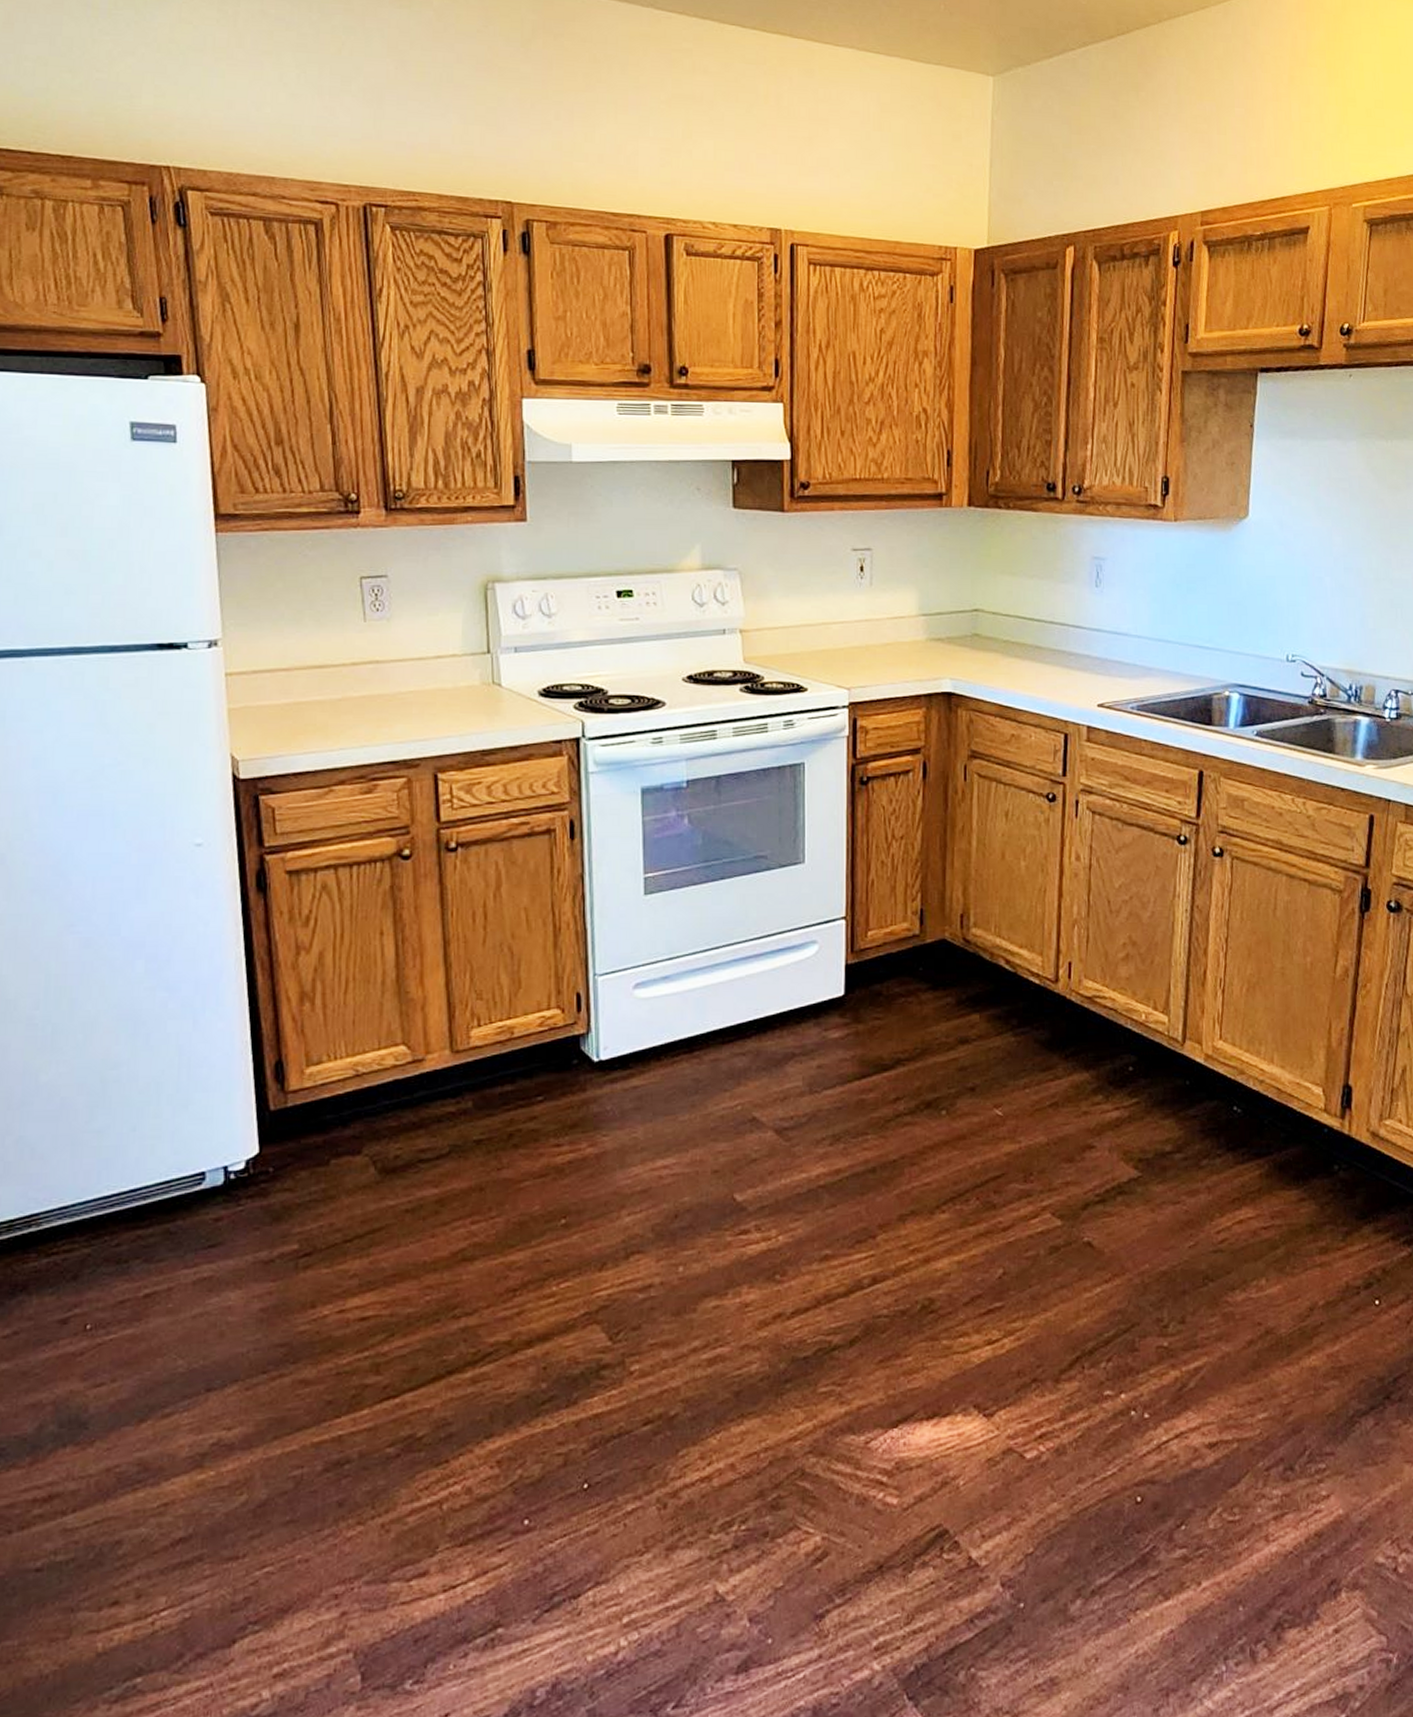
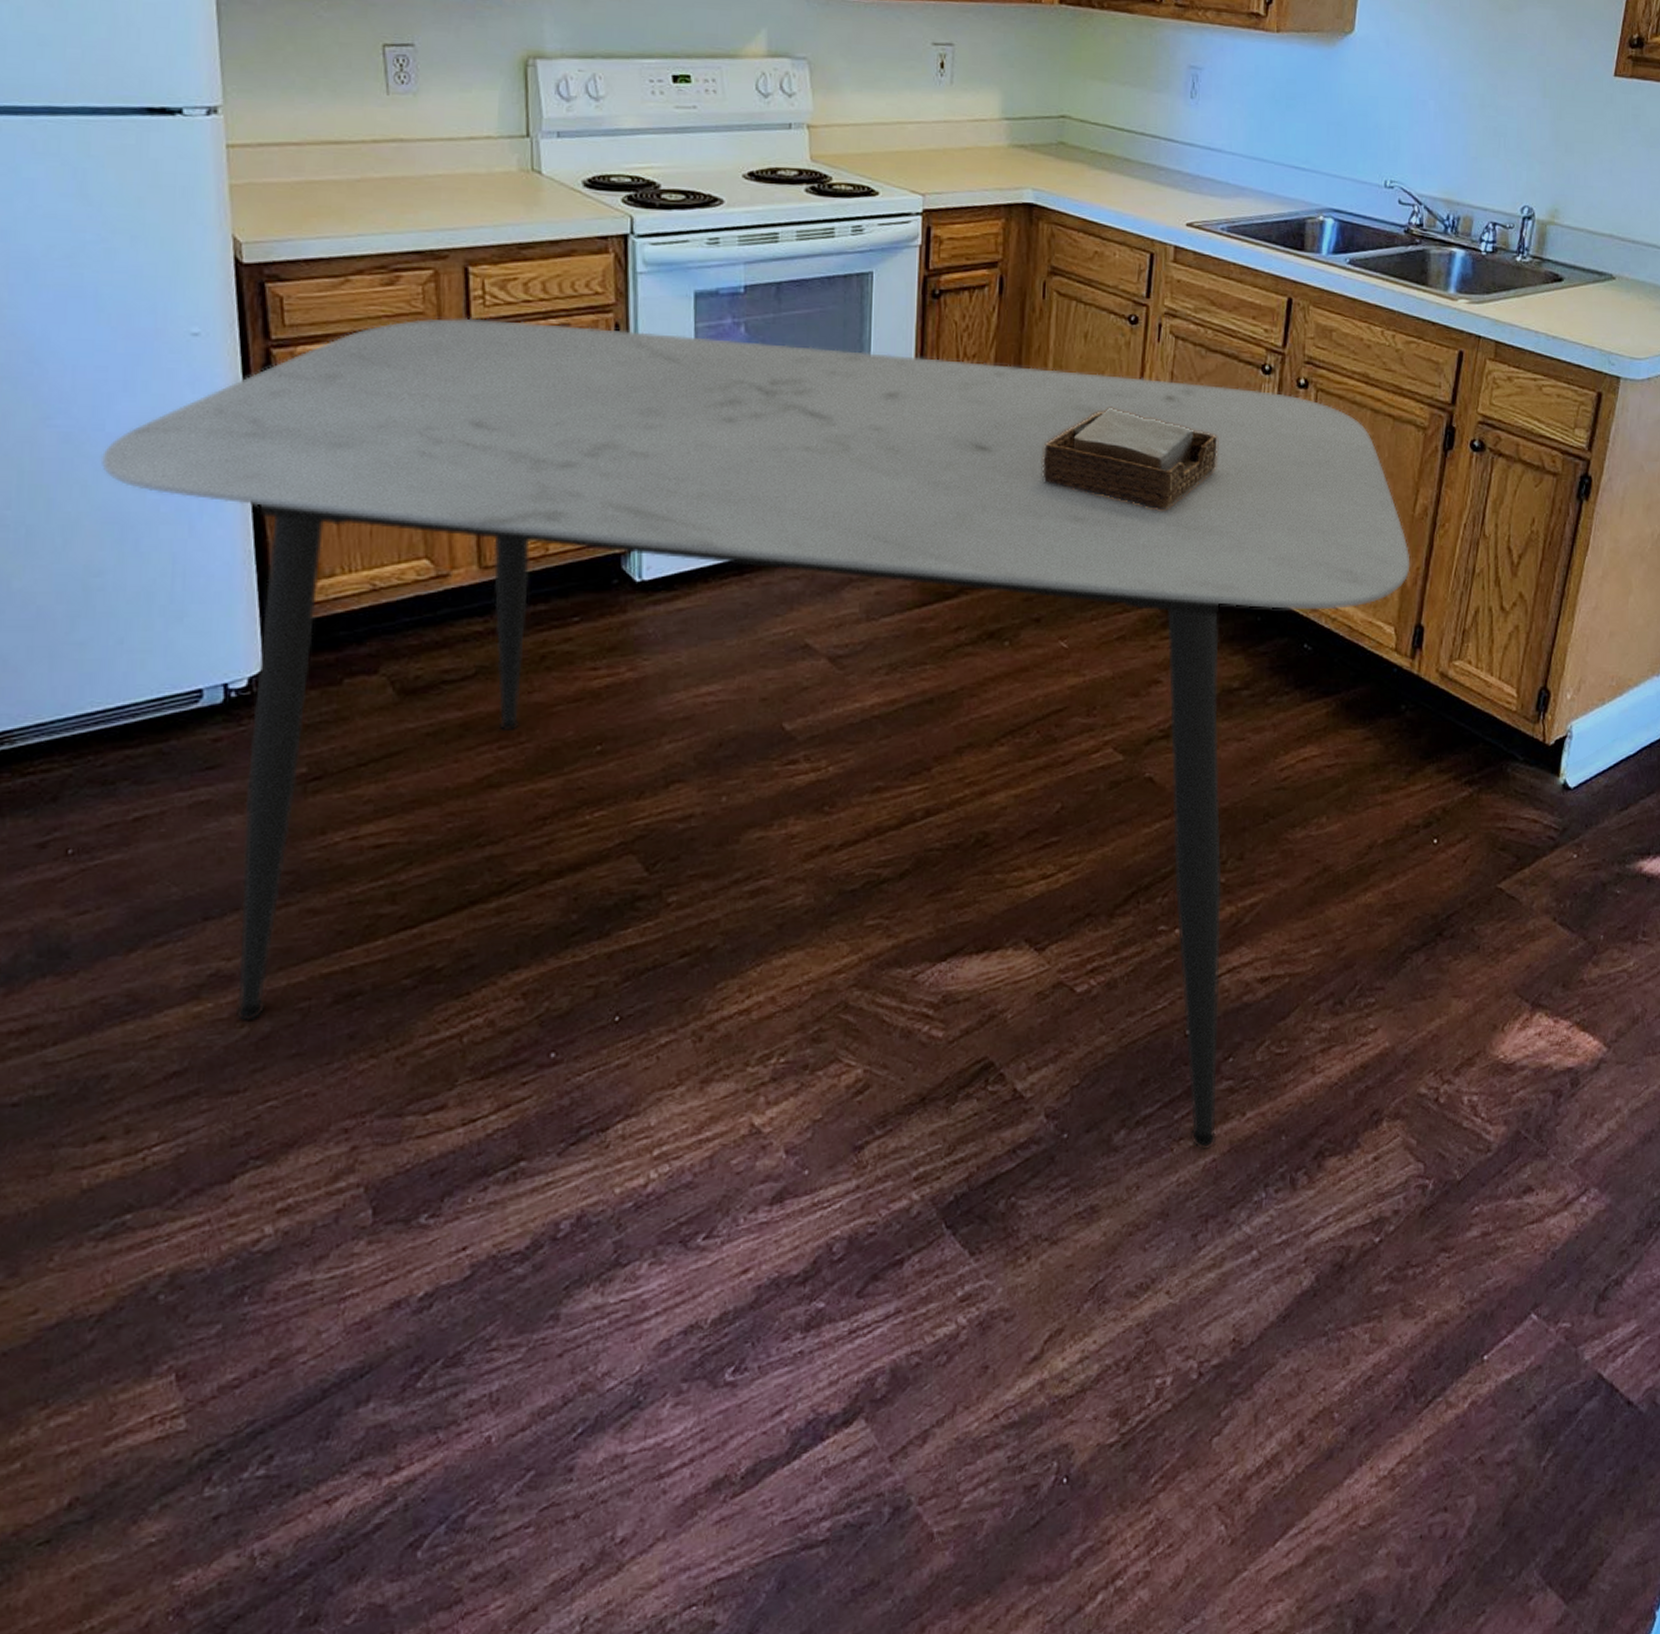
dining table: none [116,820,1335,1622] -> present [100,318,1411,1151]
napkin holder: none [971,882,1139,980] -> present [1042,408,1218,511]

